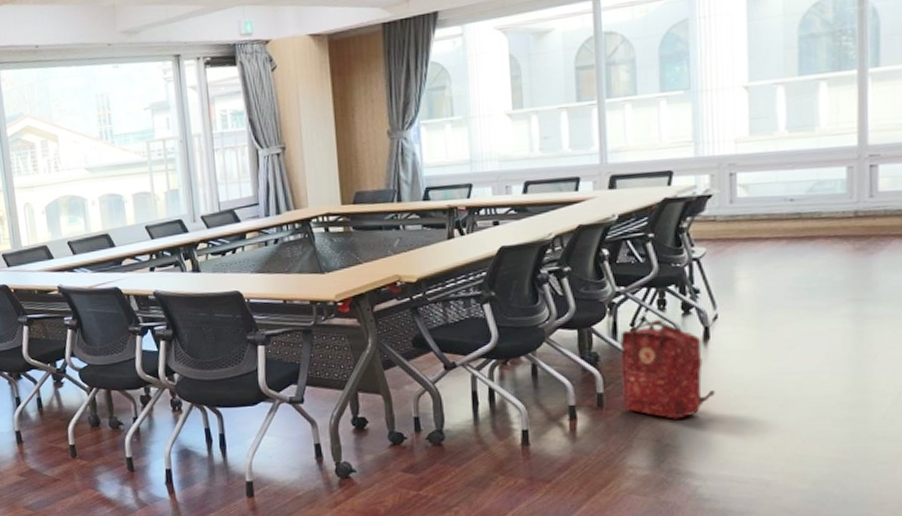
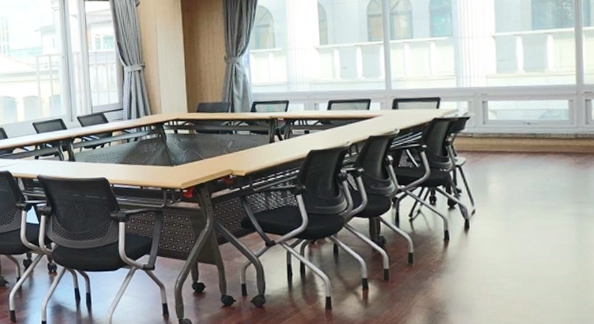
backpack: present [620,319,716,419] -> none [402,212,474,292]

